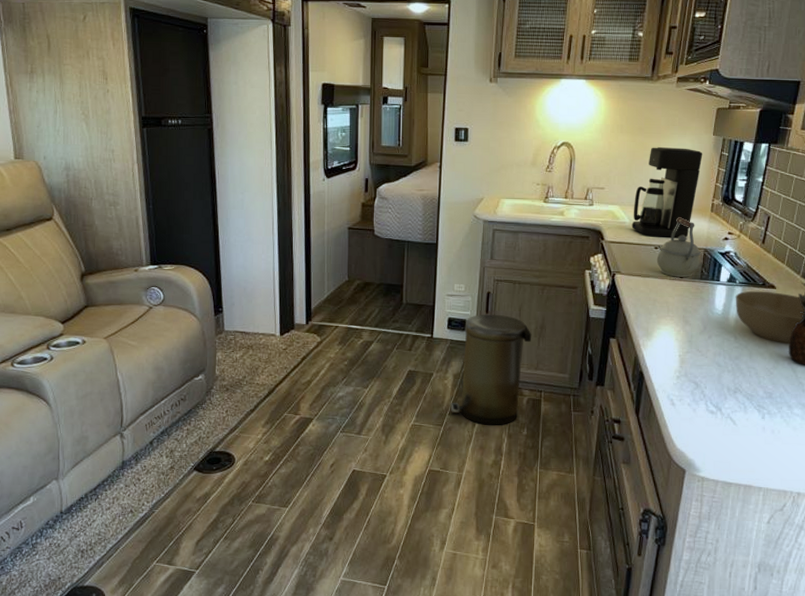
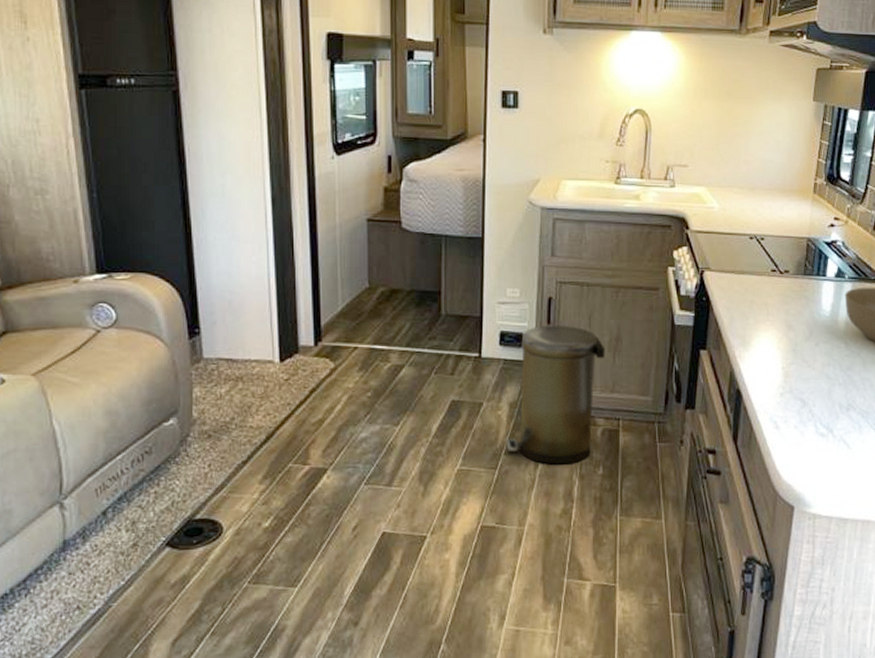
coffee maker: present [631,147,703,238] -> none [721,115,802,225]
kettle: present [656,217,701,277] -> none [752,200,804,273]

